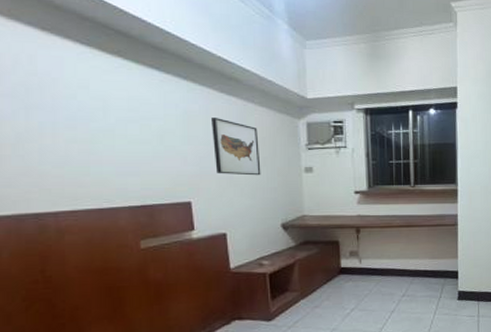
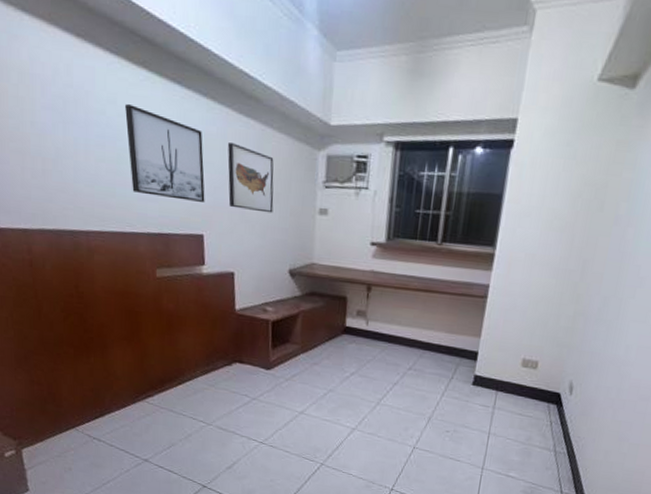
wall art: none [99,89,191,172] -> present [125,104,205,202]

